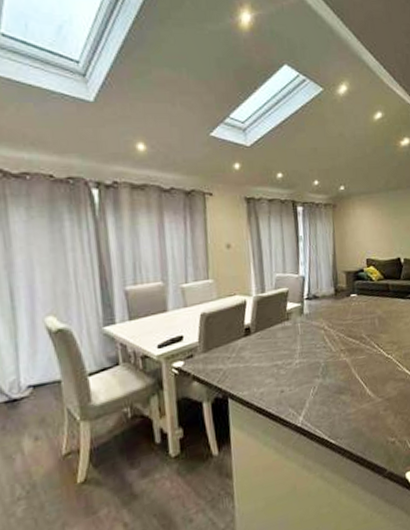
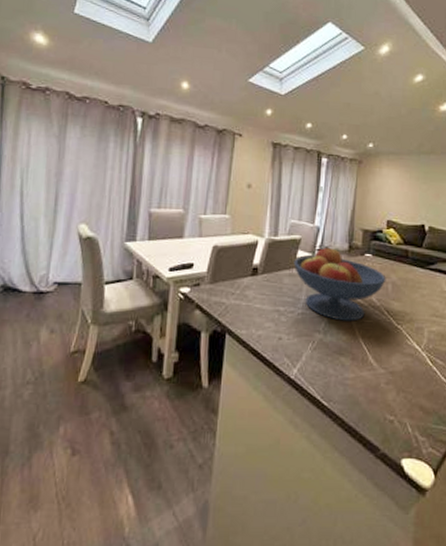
fruit bowl: none [284,294,373,363] -> present [293,247,386,321]

